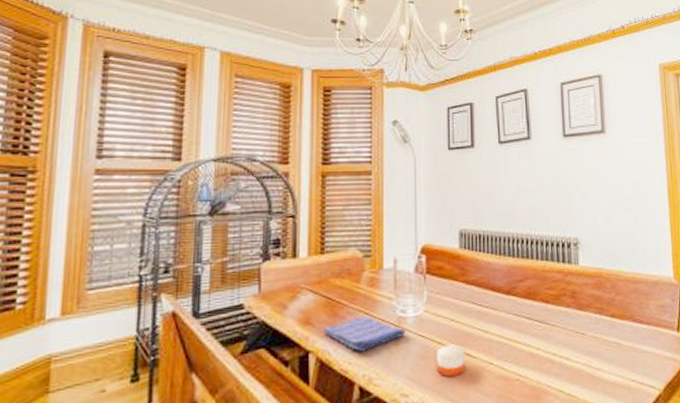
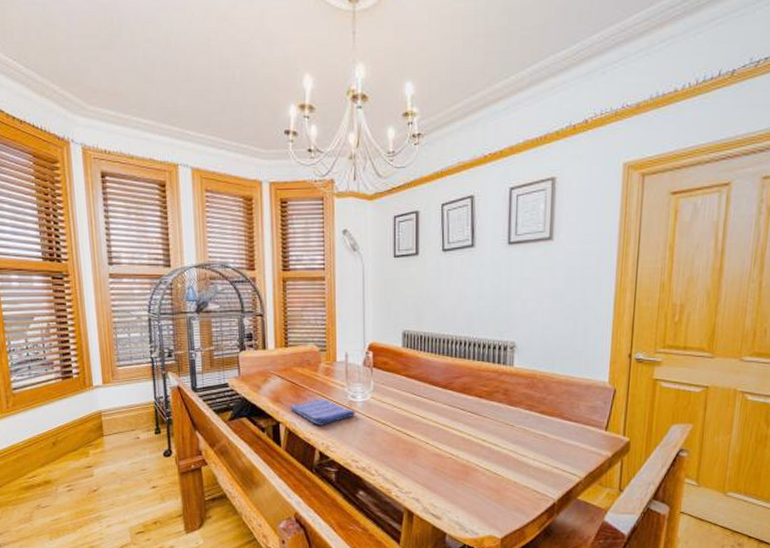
candle: present [437,344,465,378] -> none [381,426,405,451]

